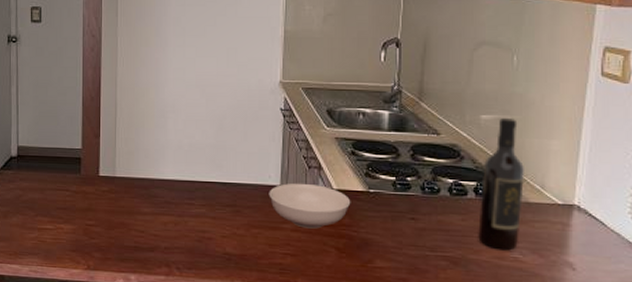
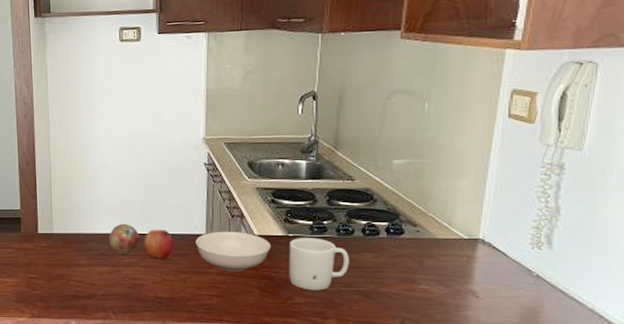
fruit: none [176,169,209,203] -> present [109,223,140,254]
fruit: none [213,177,245,211] -> present [144,229,173,259]
mug: none [370,194,435,254] -> present [289,238,349,291]
wine bottle: present [478,117,526,251] -> none [389,161,434,283]

